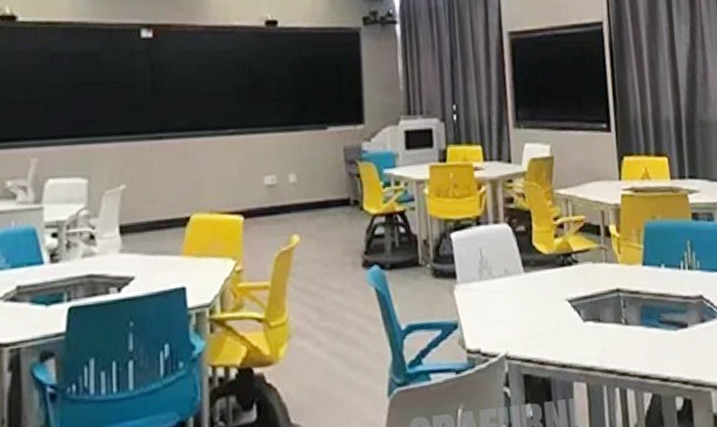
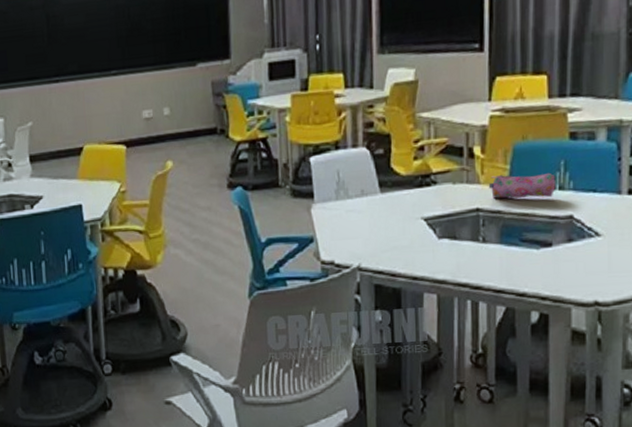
pencil case: none [625,252,685,279] -> present [488,172,556,199]

